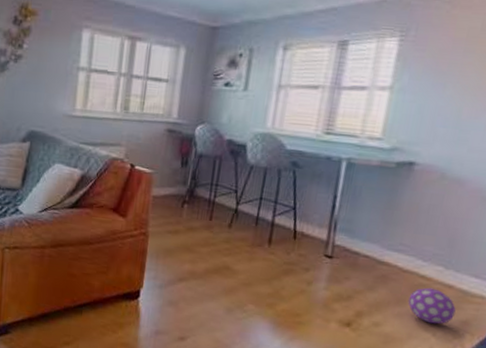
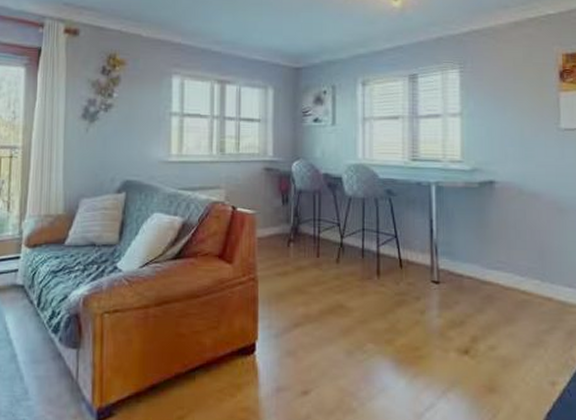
decorative ball: present [408,287,456,324] -> none [516,303,560,340]

